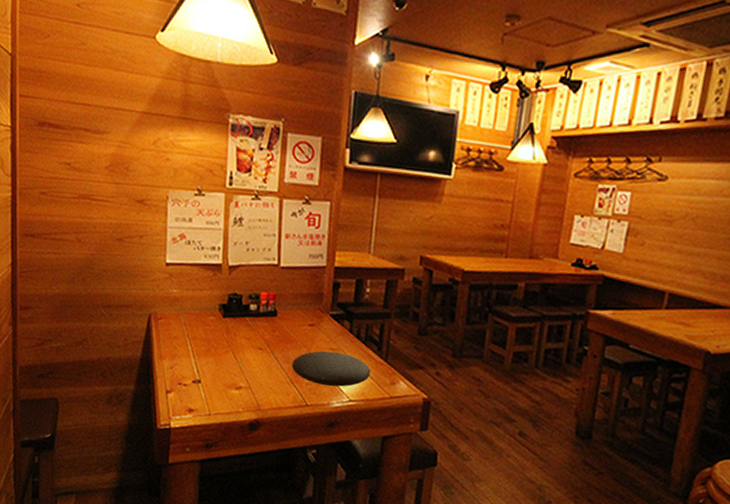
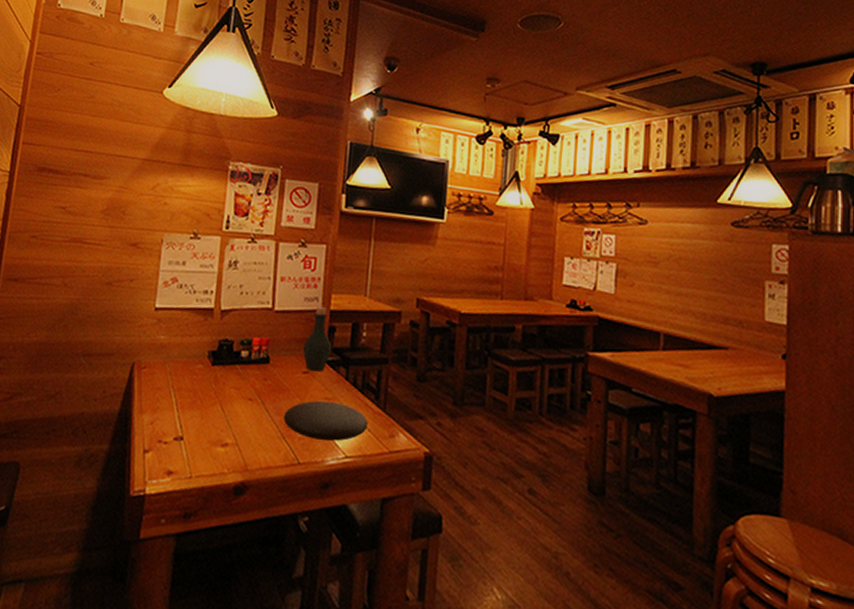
bottle: none [308,264,337,325] -> present [303,307,332,372]

